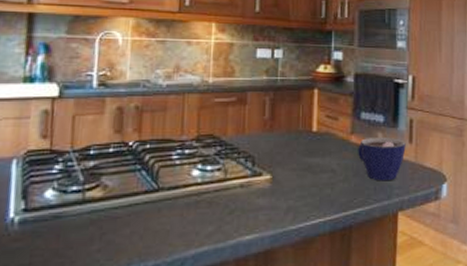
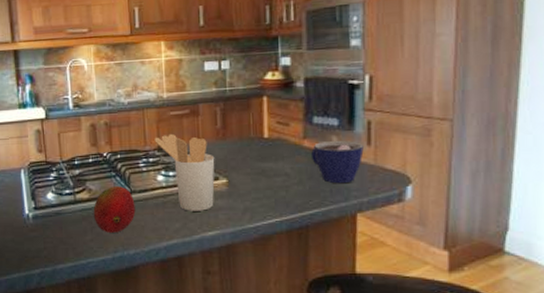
fruit: none [105,182,162,240] -> present [93,186,136,233]
utensil holder: none [193,122,260,212] -> present [154,133,215,211]

